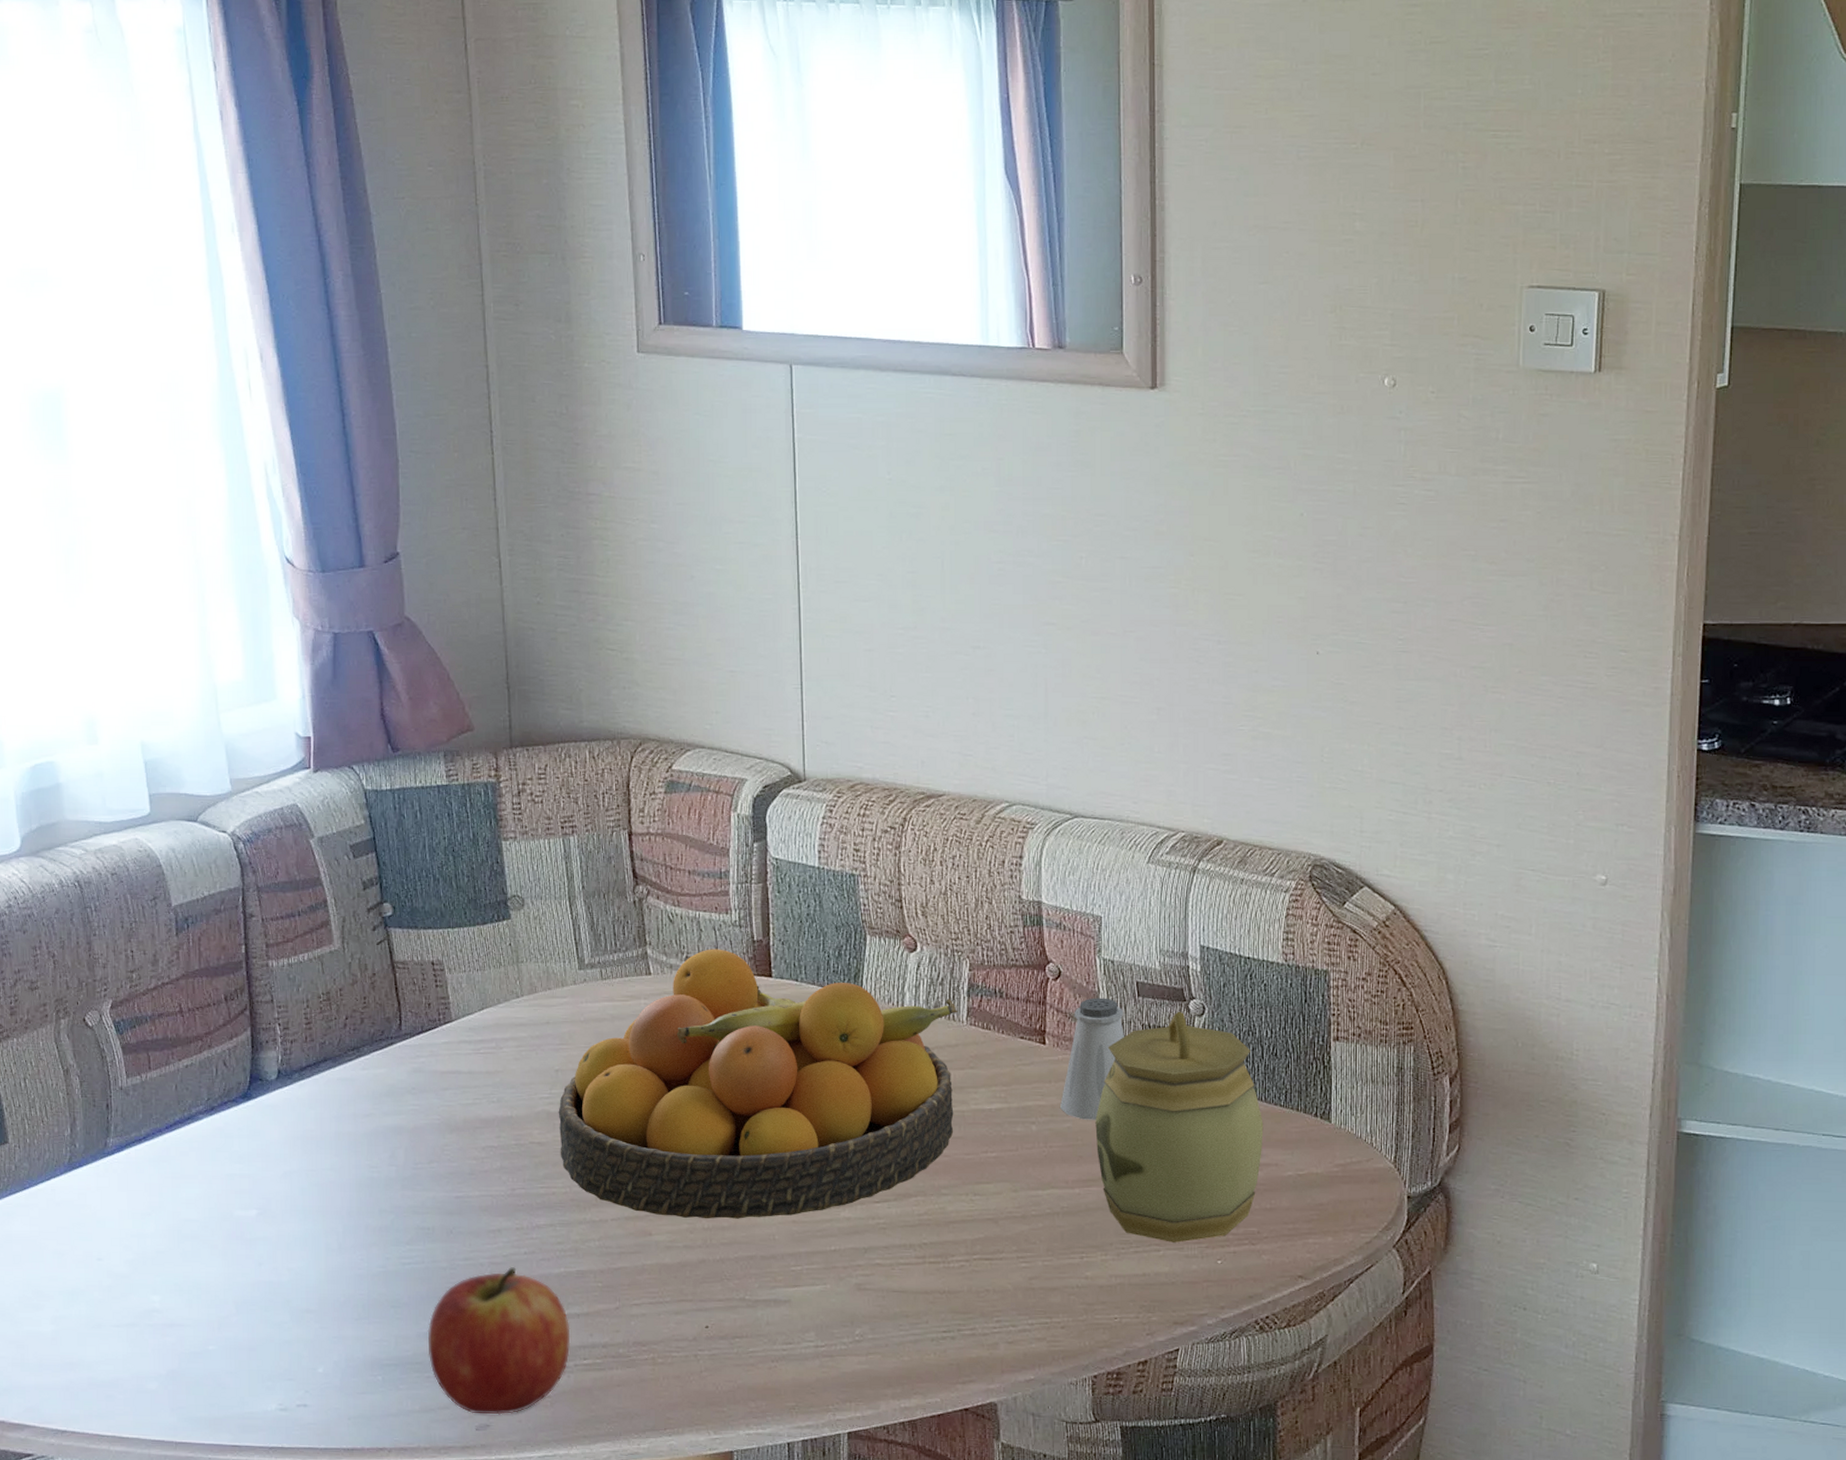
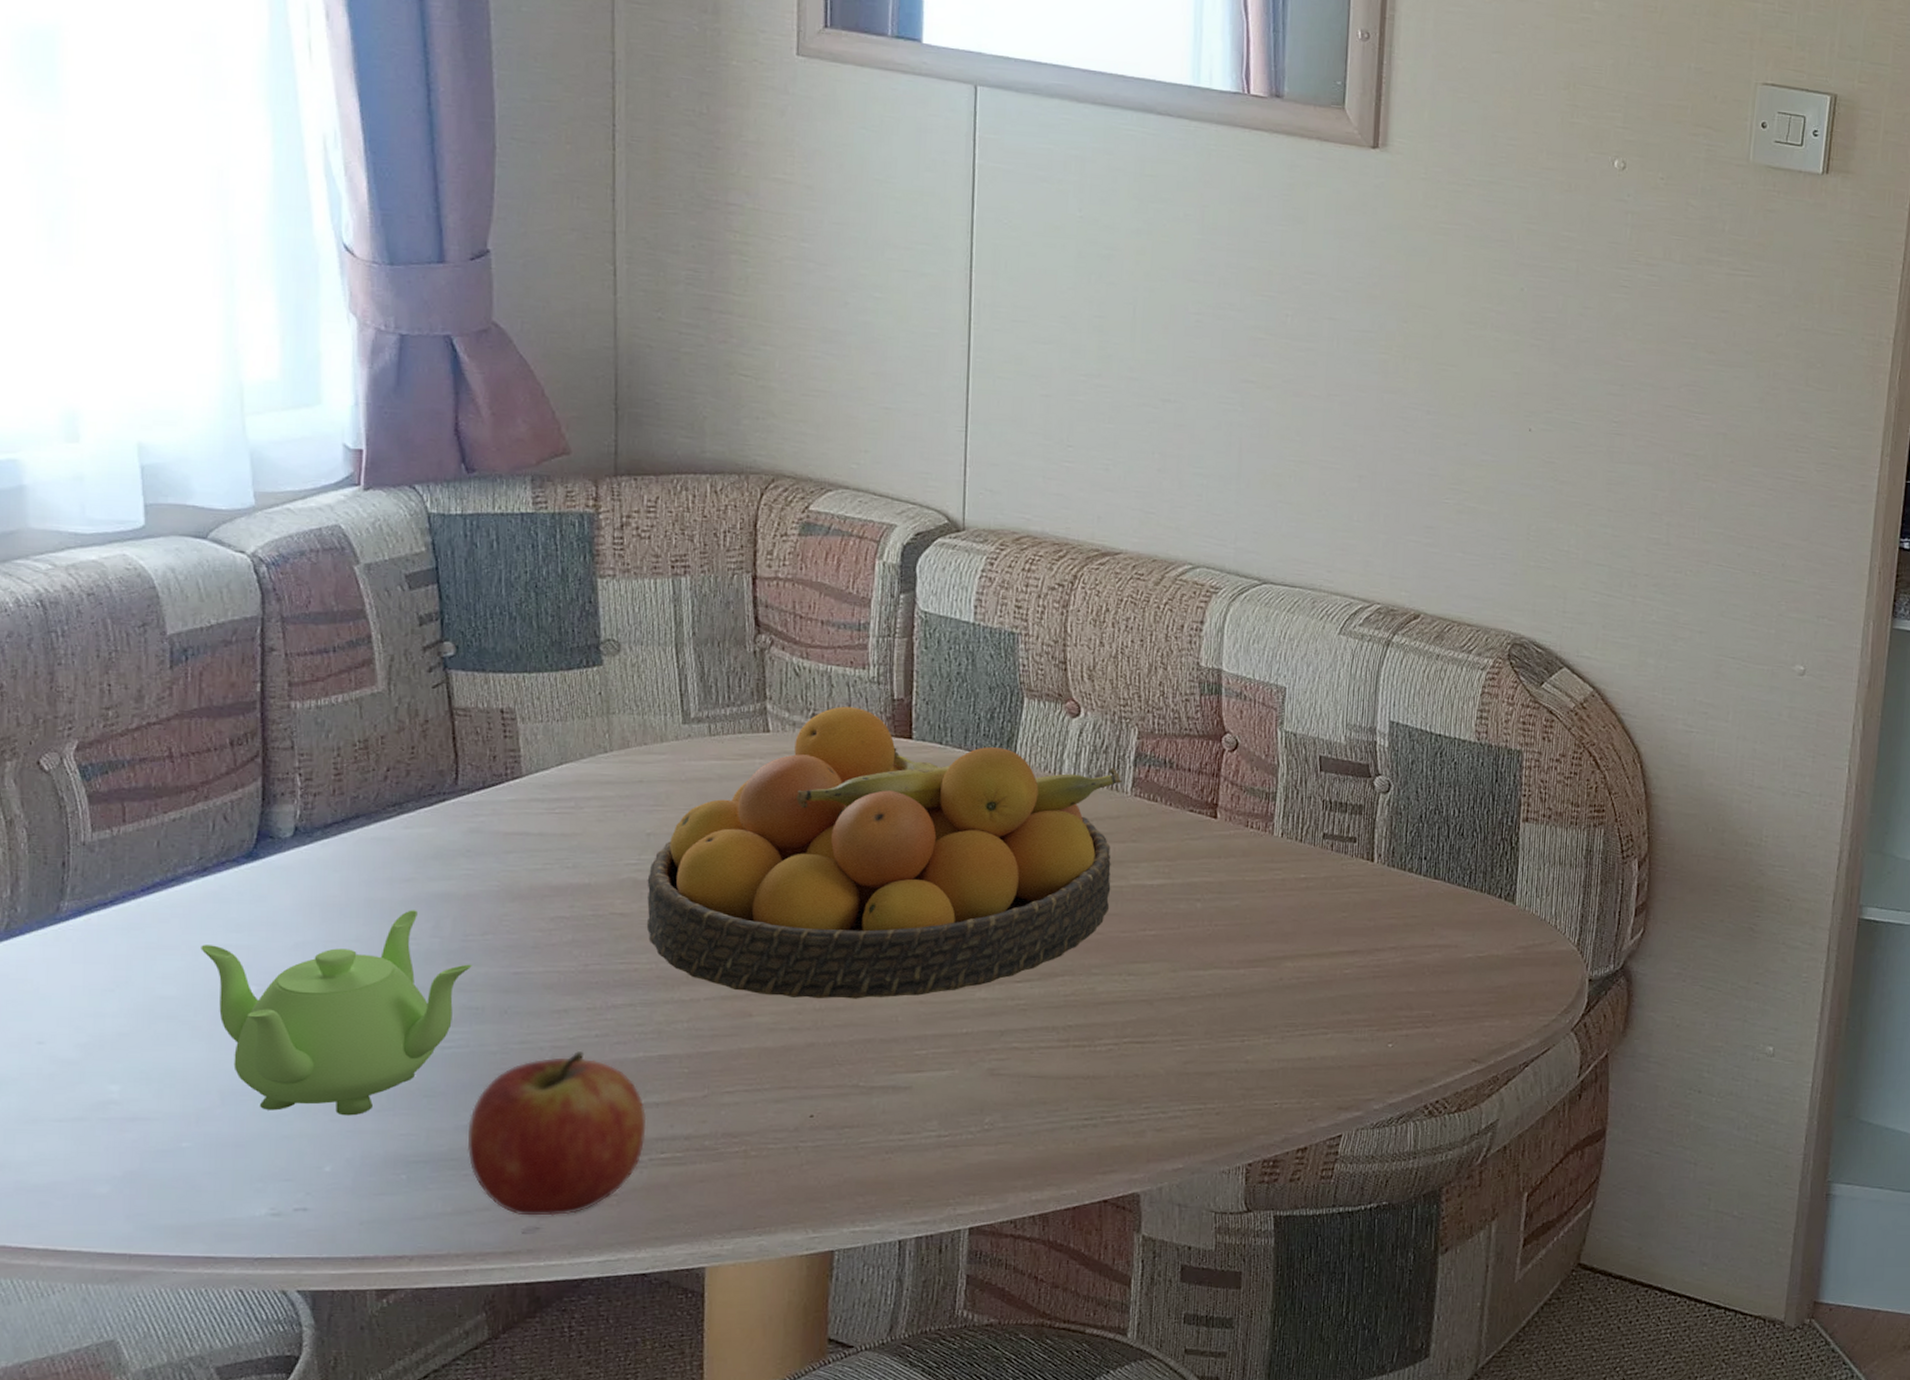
teapot: none [213,1142,422,1324] -> present [201,910,472,1116]
saltshaker: present [1060,997,1124,1120] -> none [1229,771,1303,898]
jar: present [1095,1011,1264,1243] -> none [1265,787,1445,1025]

